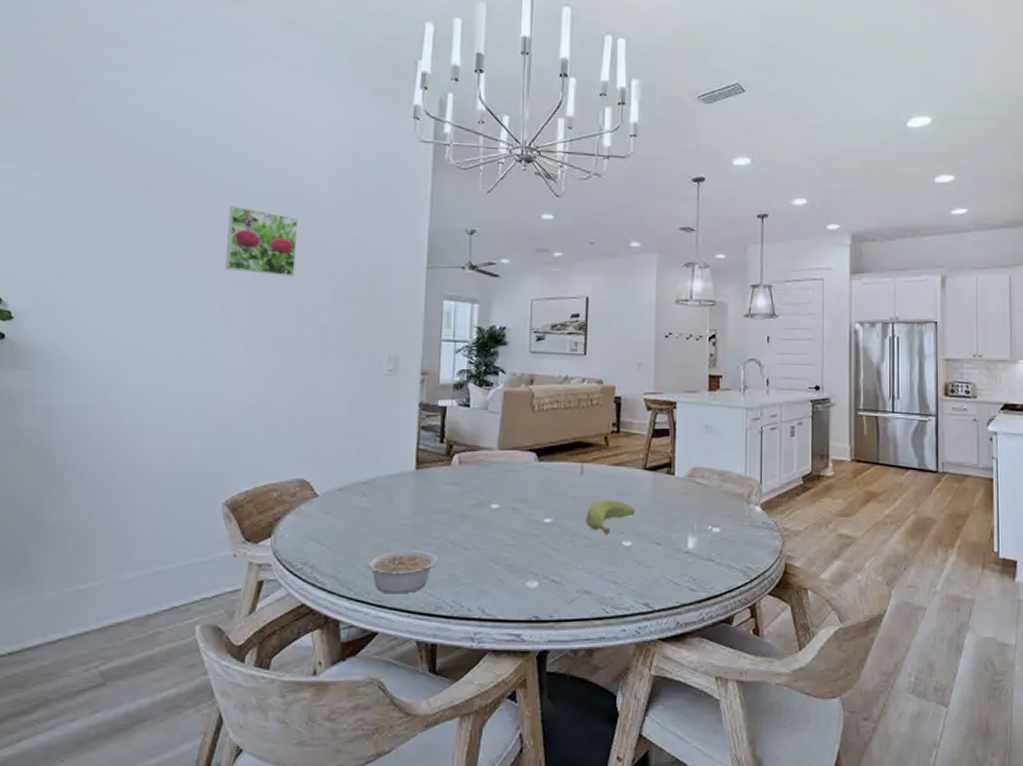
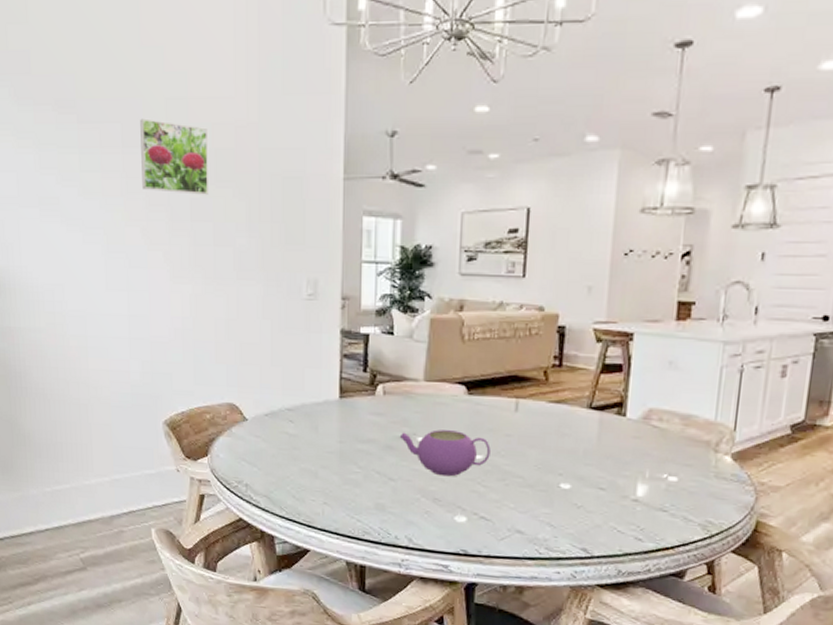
legume: present [366,549,438,594] -> none [296,475,364,518]
teapot: none [474,496,559,542] -> present [399,429,491,477]
banana: present [585,500,635,535] -> none [519,439,577,476]

